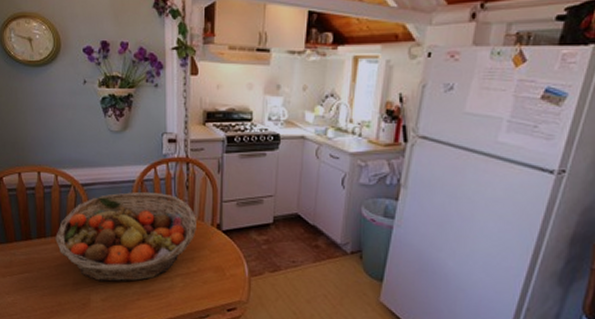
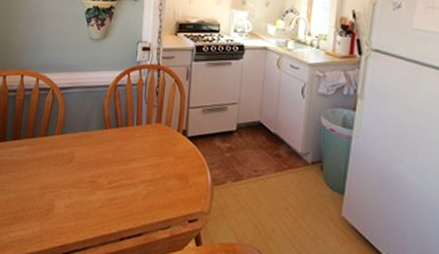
fruit basket: present [55,191,196,282] -> none [29,96,164,188]

